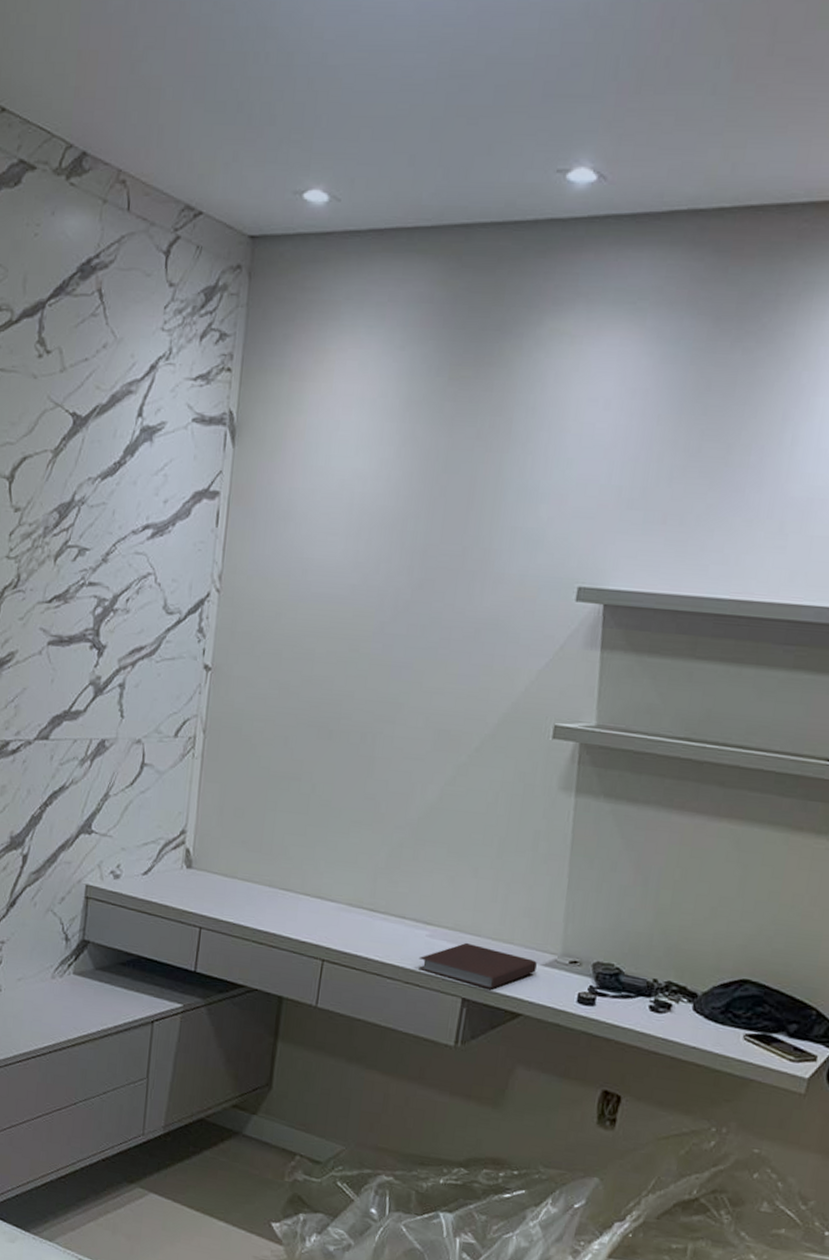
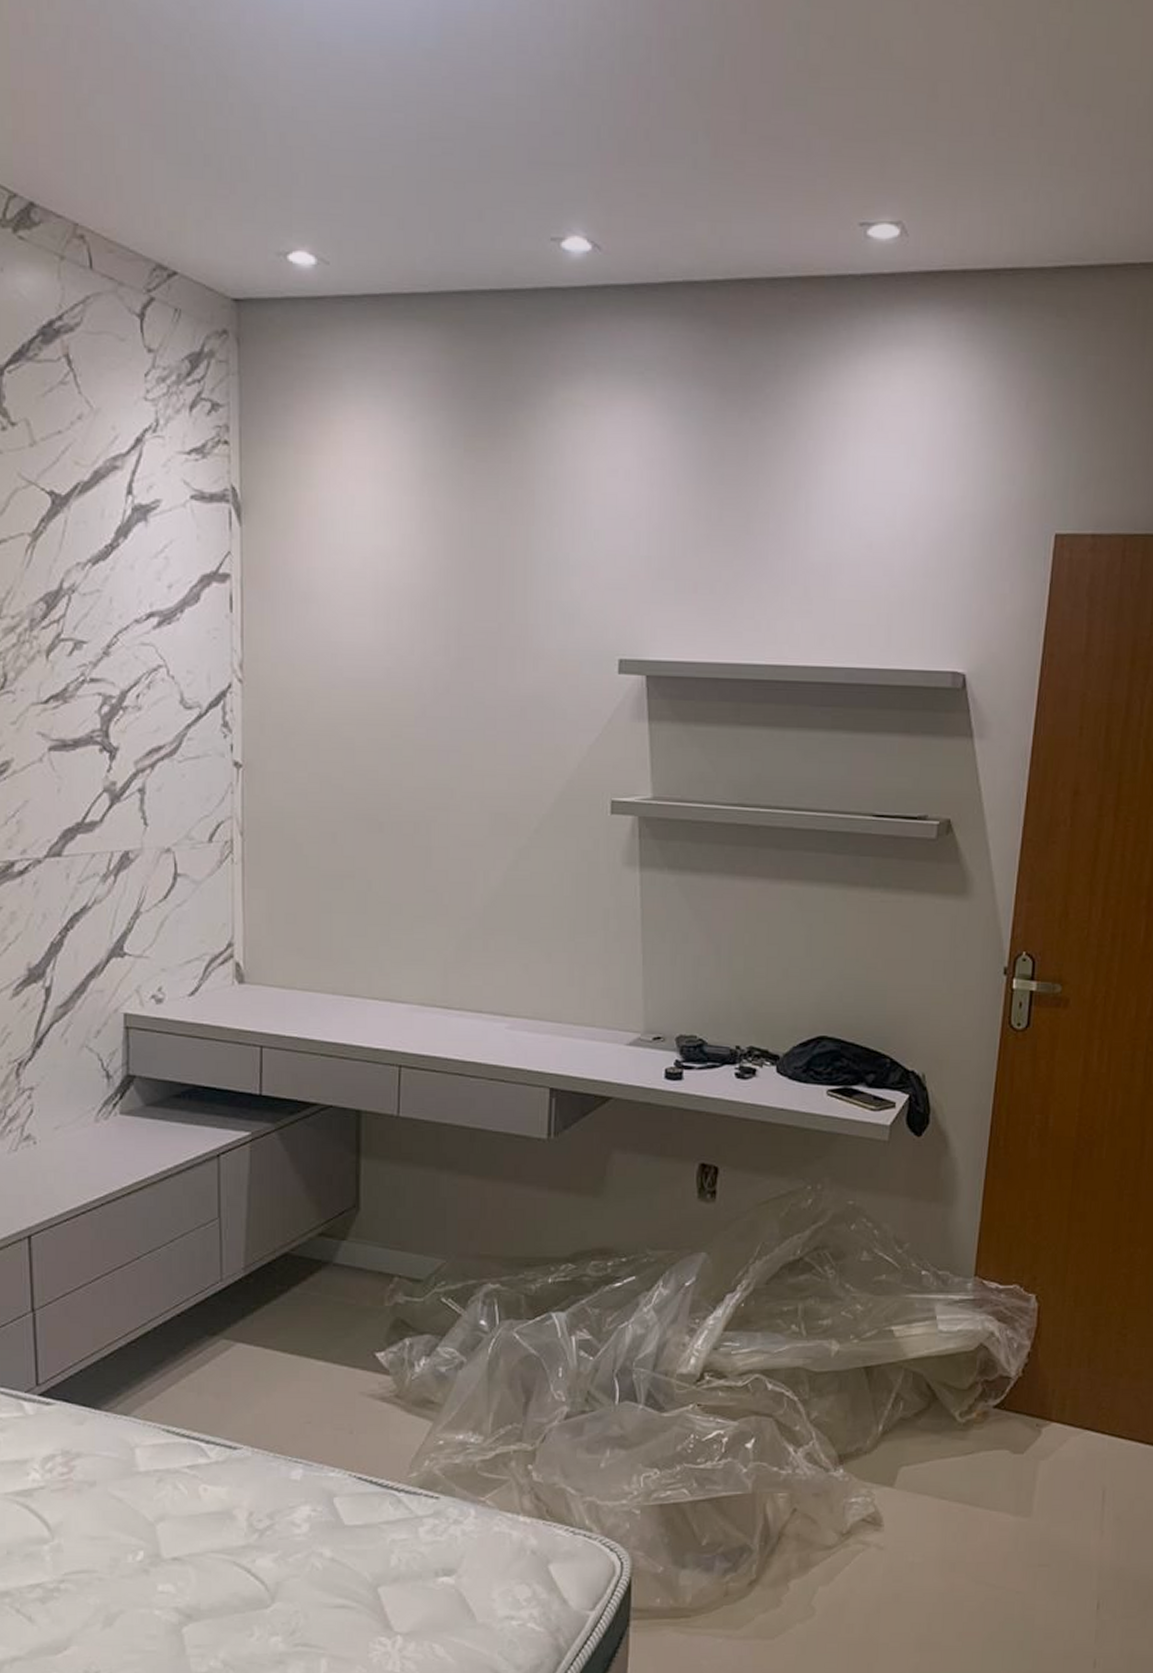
notebook: present [418,942,537,989] -> none [500,1030,621,1075]

